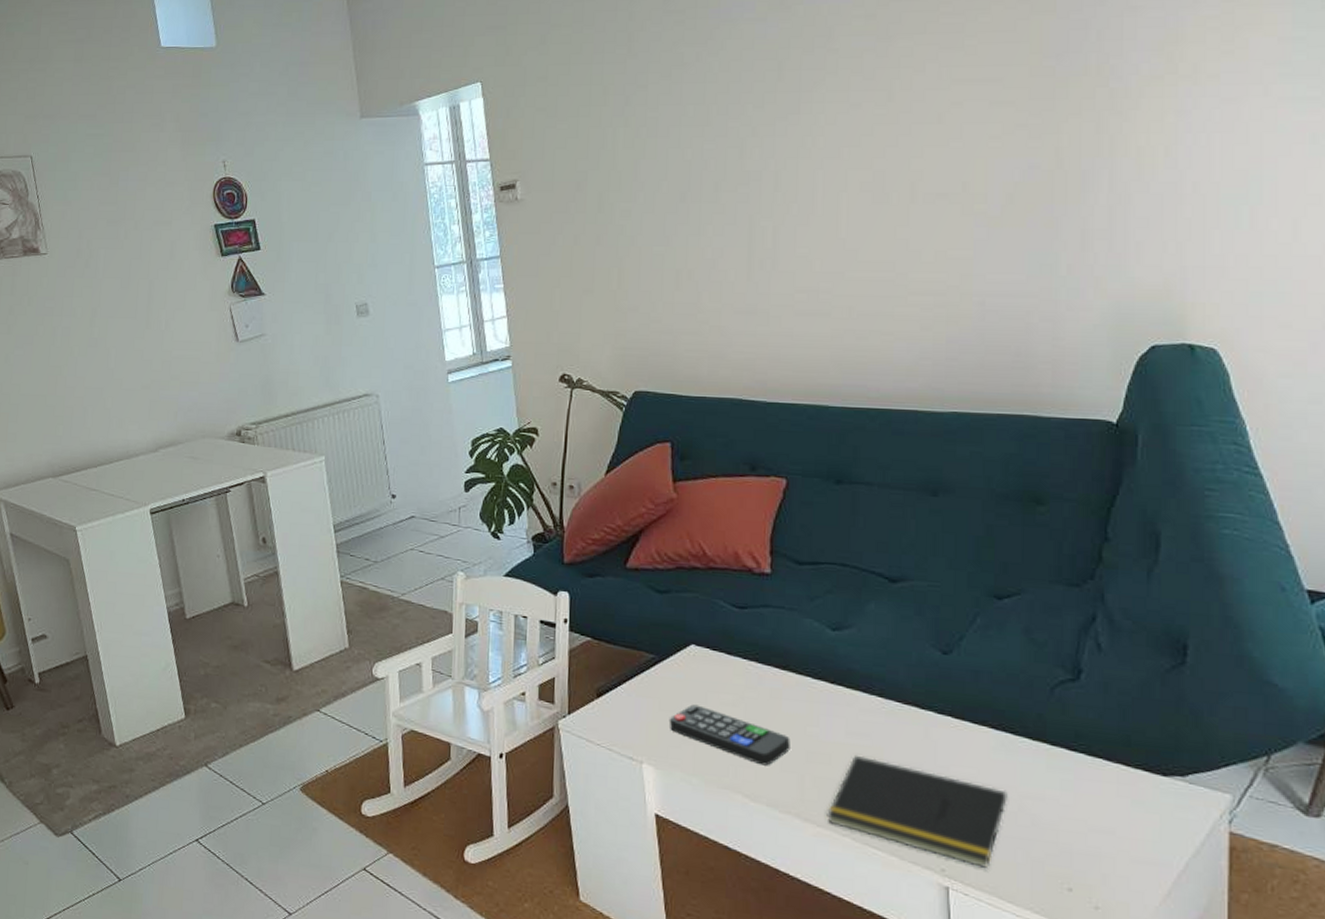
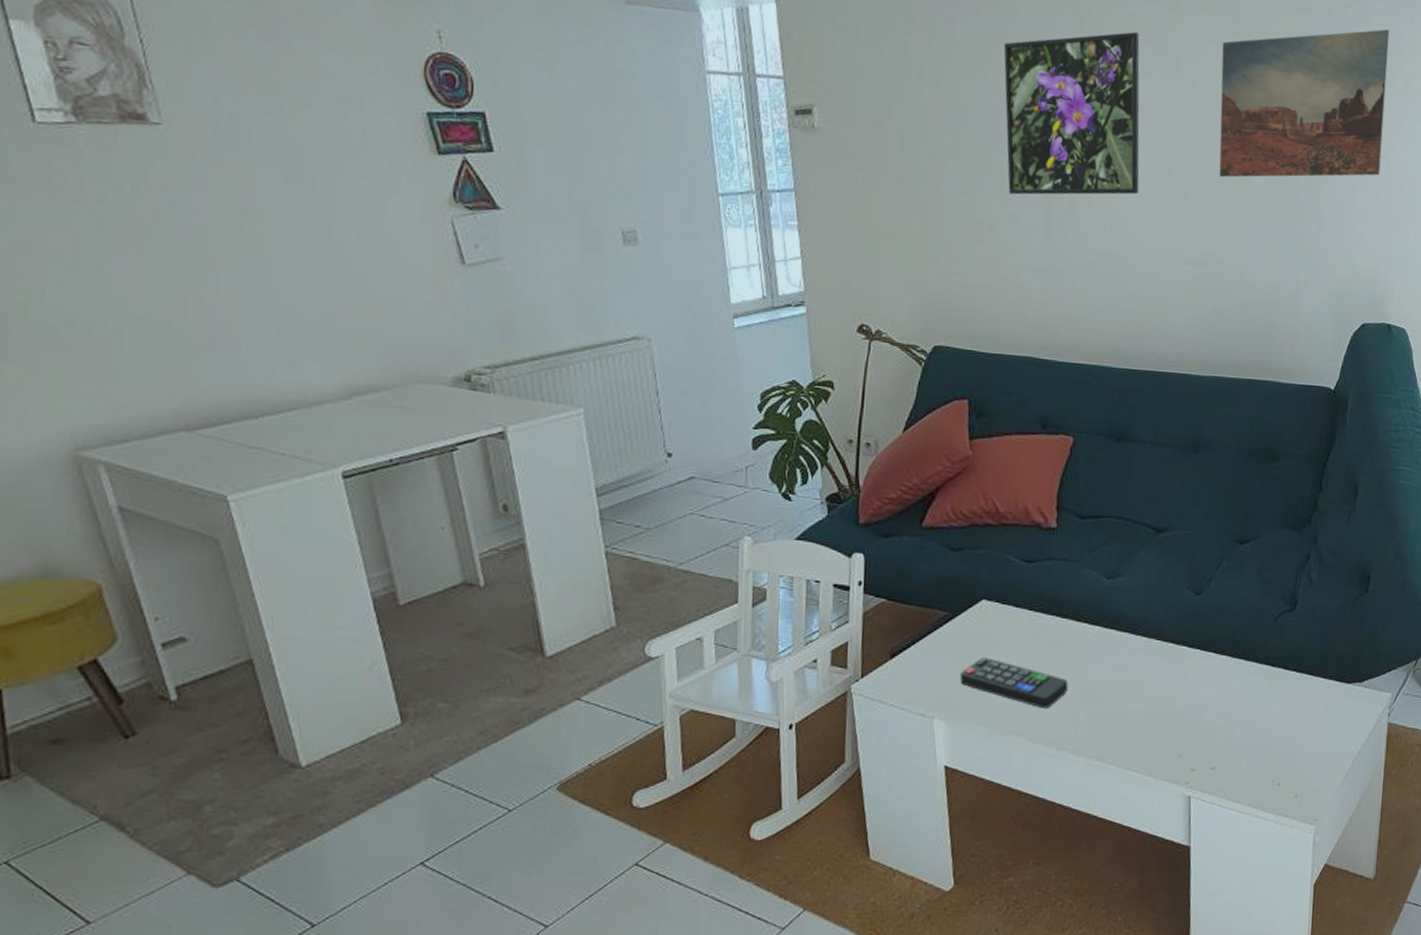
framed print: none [698,66,851,240] -> present [1003,31,1140,195]
notepad: present [827,754,1008,868] -> none [1096,690,1239,776]
wall art: none [943,13,1165,200] -> present [1219,29,1390,178]

